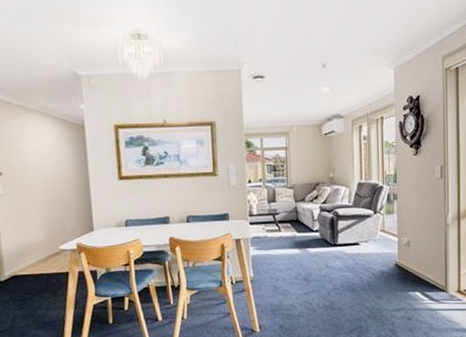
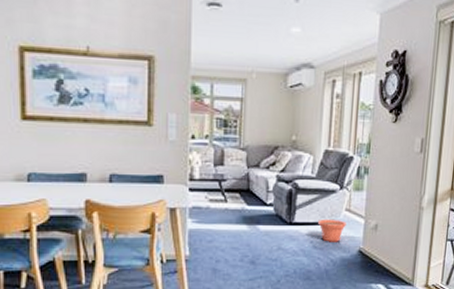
plant pot: none [358,239,382,259] -> present [318,219,346,242]

